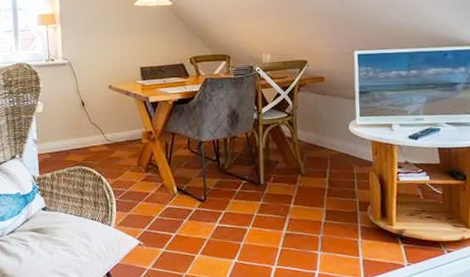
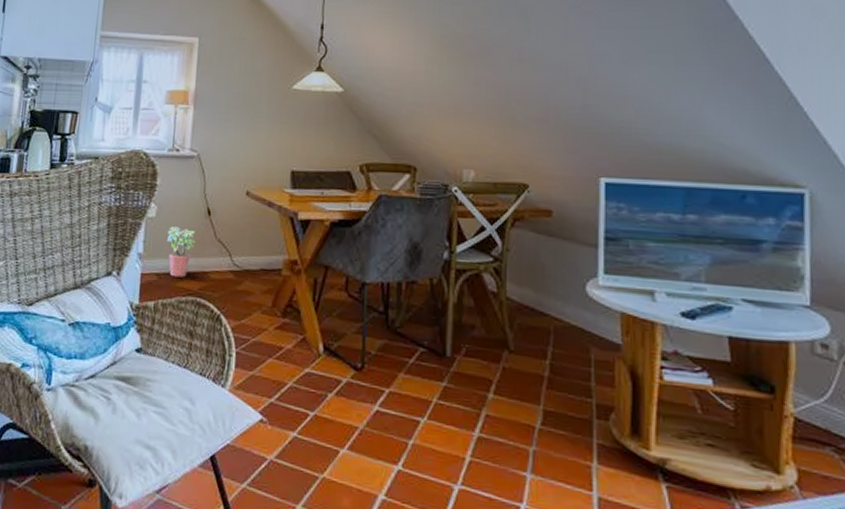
potted plant: none [53,117,76,154] -> present [167,227,196,277]

